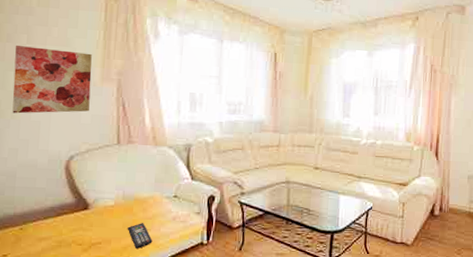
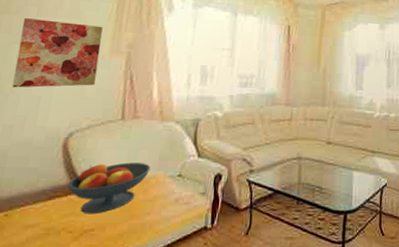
fruit bowl: none [73,184,148,230] -> present [67,162,151,214]
remote control: present [127,223,153,249] -> none [124,206,152,235]

